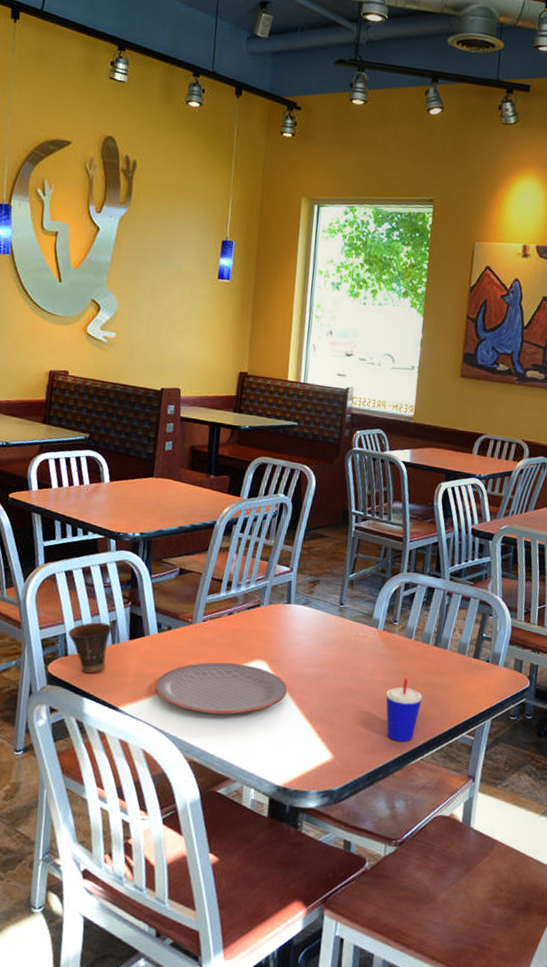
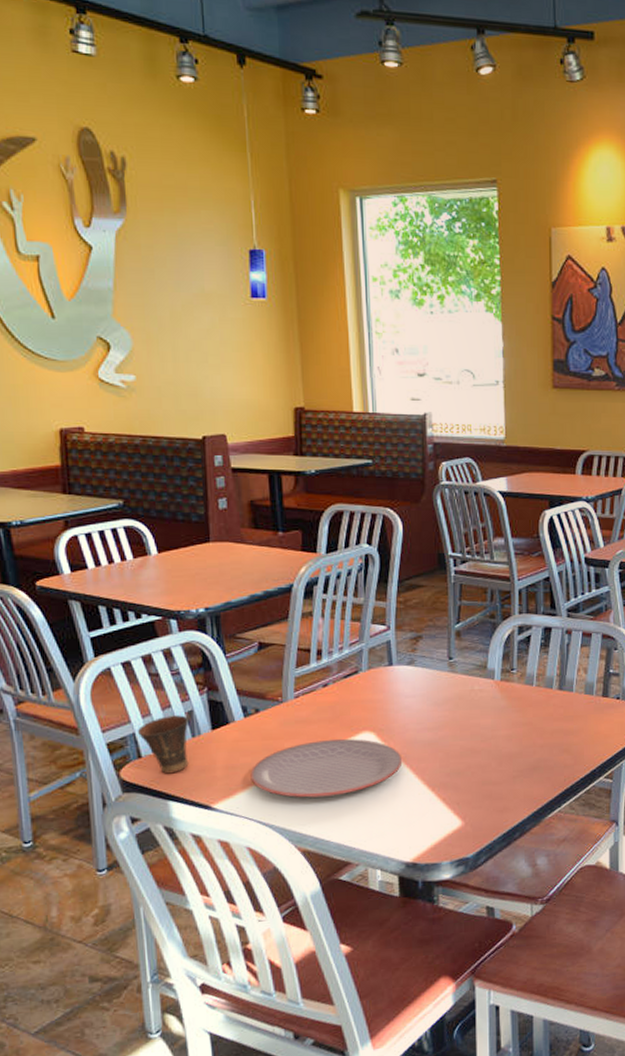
beverage cup: present [385,677,423,742] -> none [512,727,552,796]

